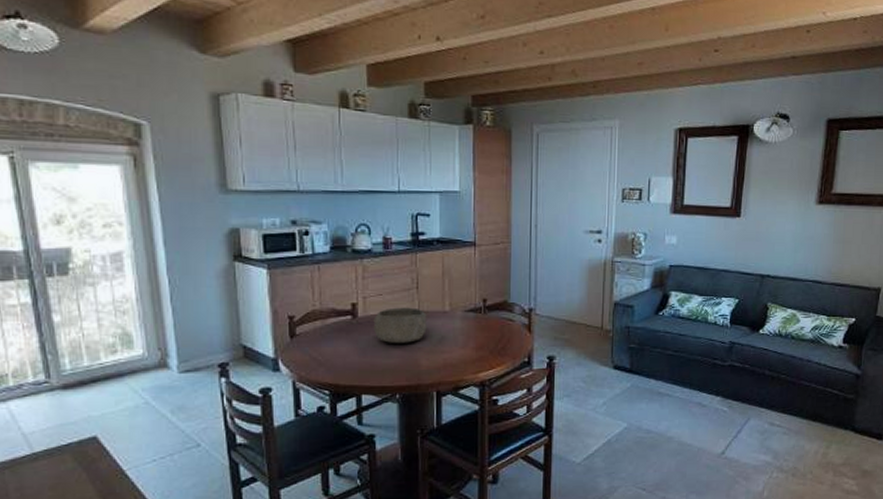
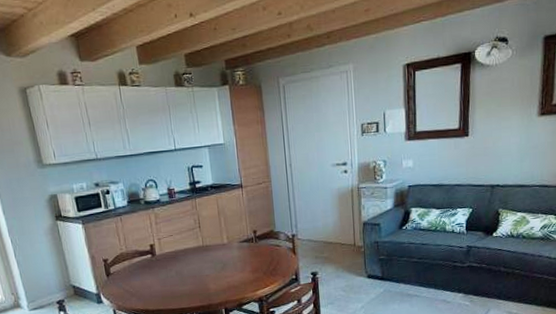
bowl: present [373,307,427,343] -> none [168,243,211,274]

